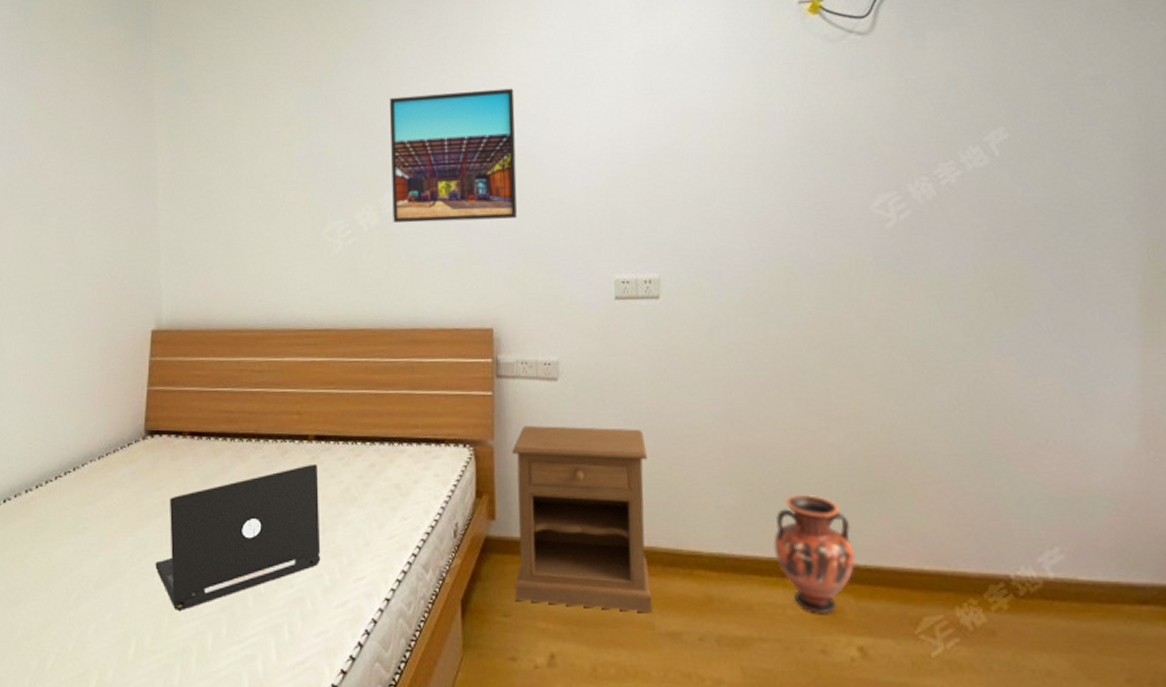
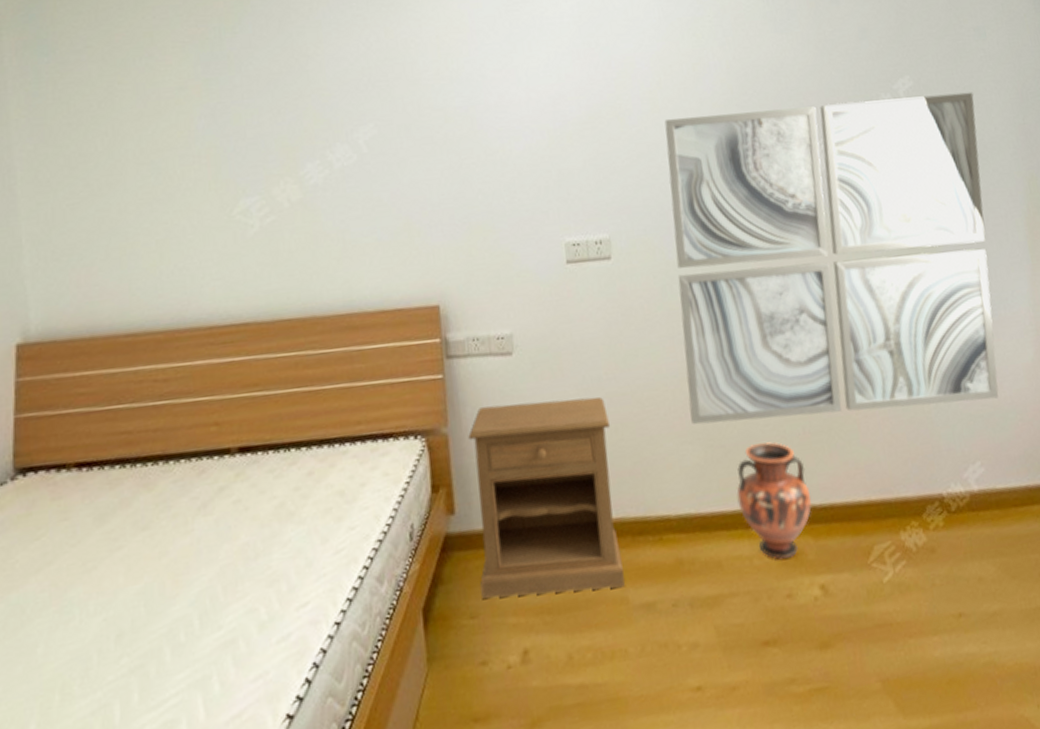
laptop: present [155,463,321,612] -> none [37,480,255,685]
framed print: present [390,88,517,223] -> none [306,44,458,196]
wall art: none [723,146,1089,483] -> present [664,92,999,425]

